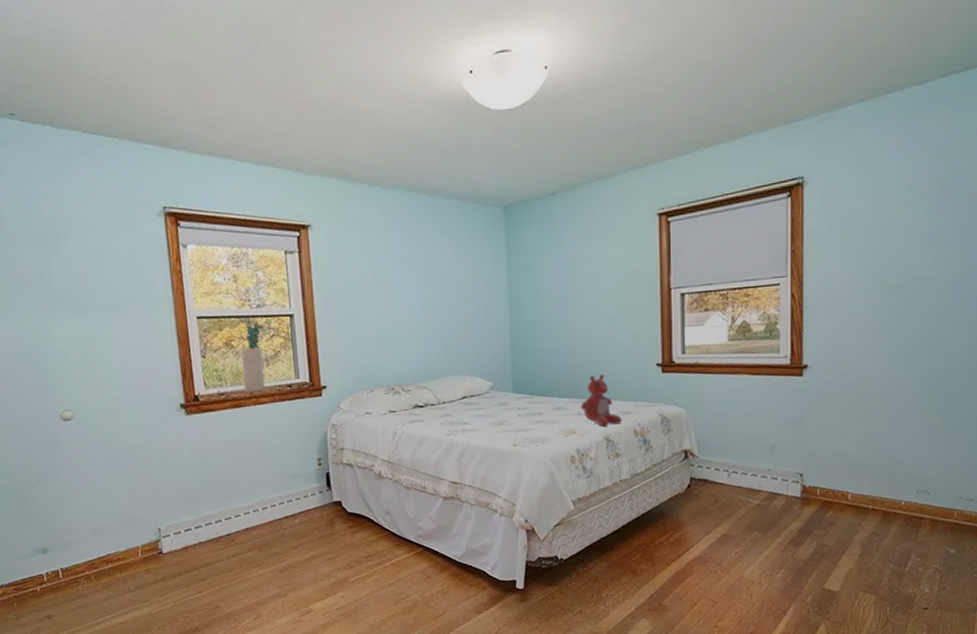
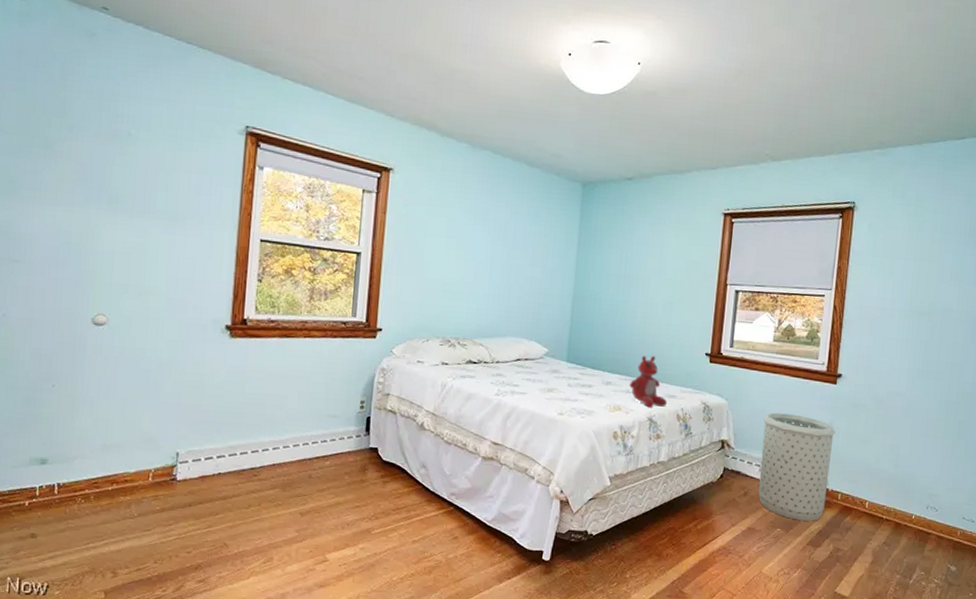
vase: present [241,318,266,394] -> none [297,249,324,326]
laundry basket: none [727,413,807,521] -> present [758,413,836,522]

